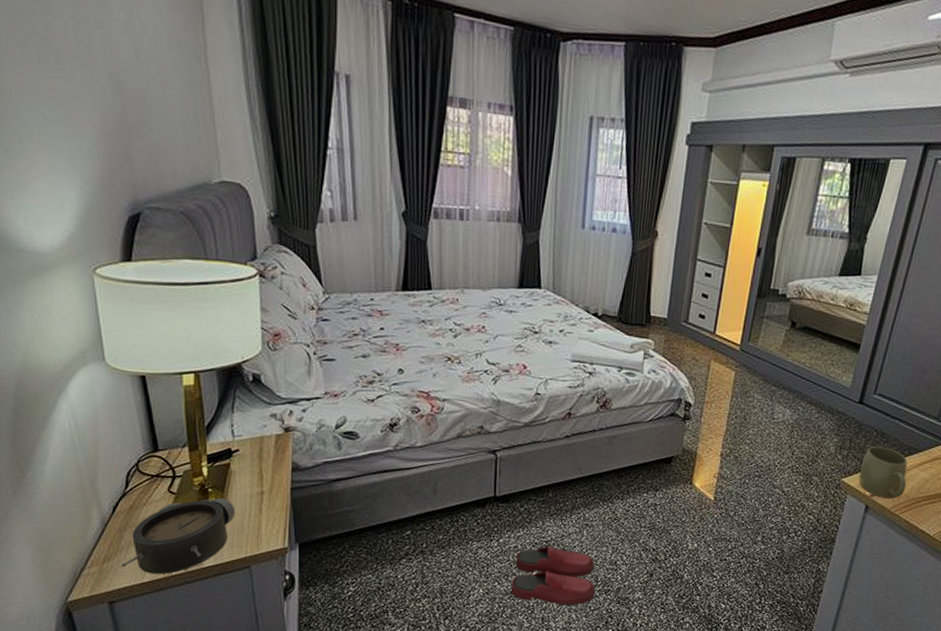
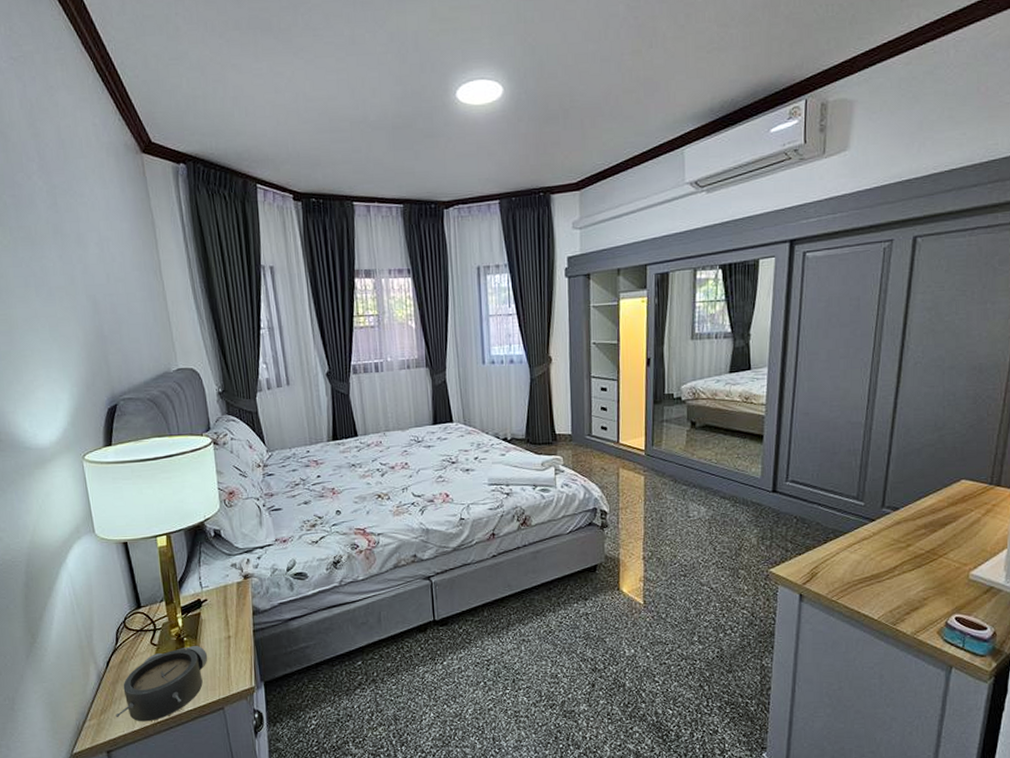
slippers: present [511,546,596,606] -> none [460,664,541,724]
mug: present [858,445,908,500] -> none [787,532,838,586]

